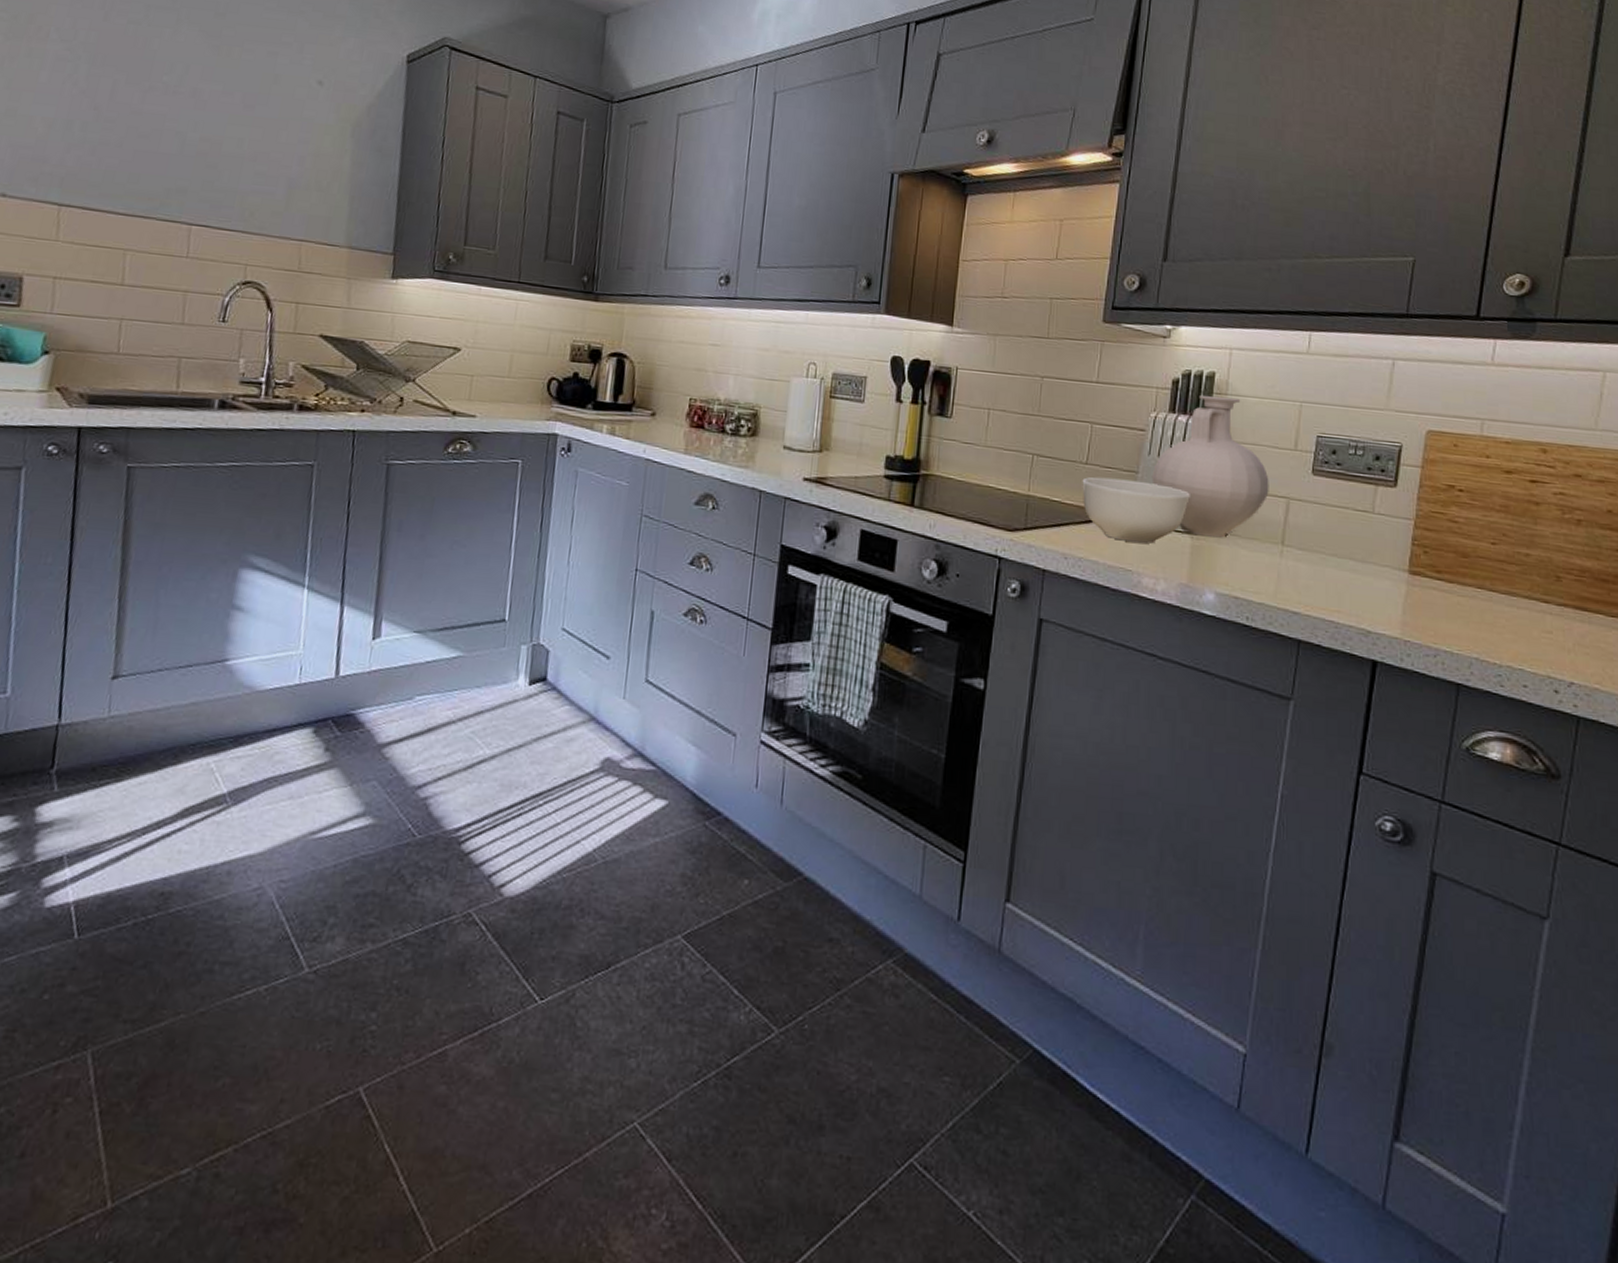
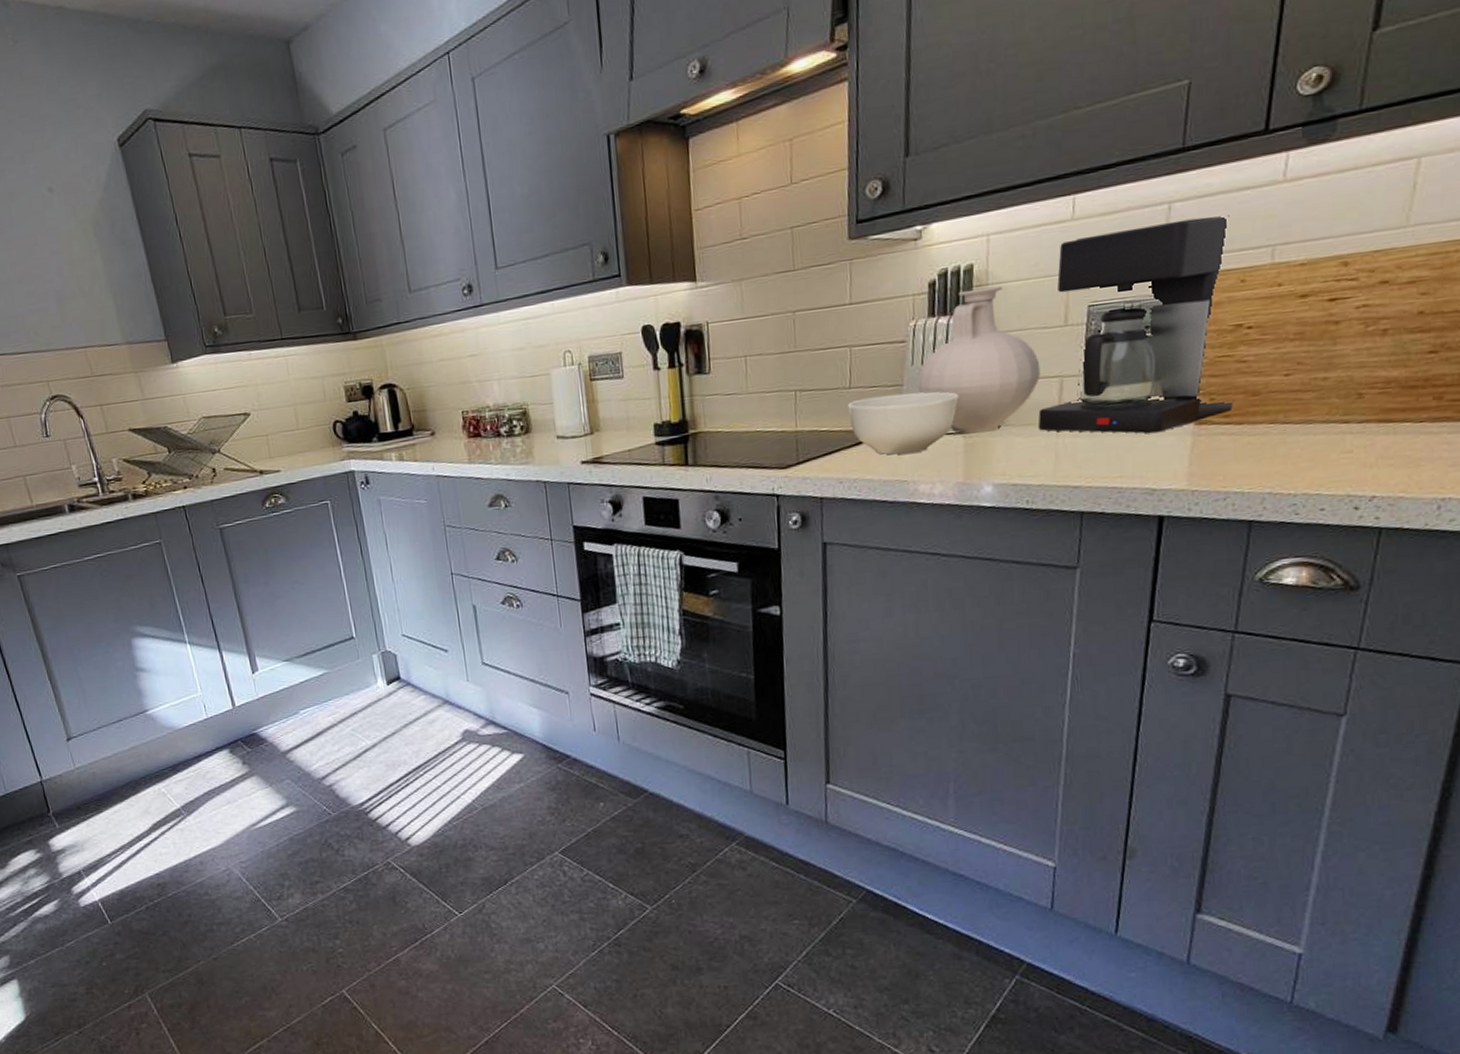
coffee maker: none [1263,371,1446,575] -> present [1037,215,1234,434]

